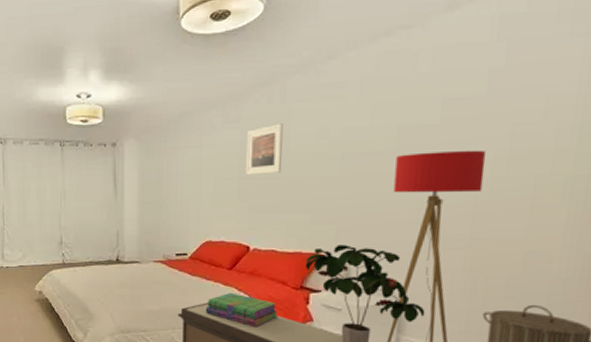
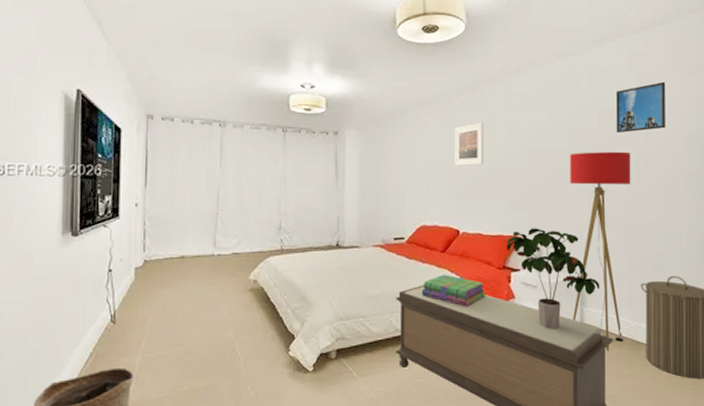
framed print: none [467,51,554,127] -> present [616,81,666,134]

